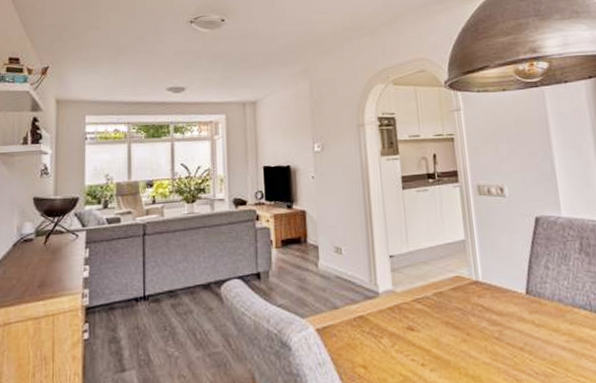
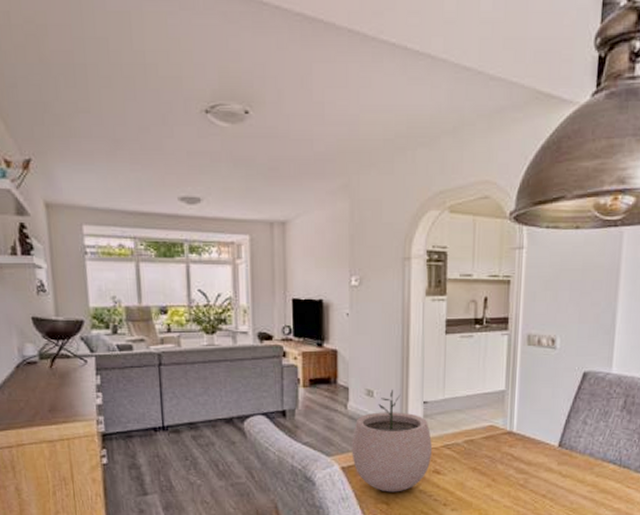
plant pot: none [324,246,404,354] -> present [352,390,432,492]

